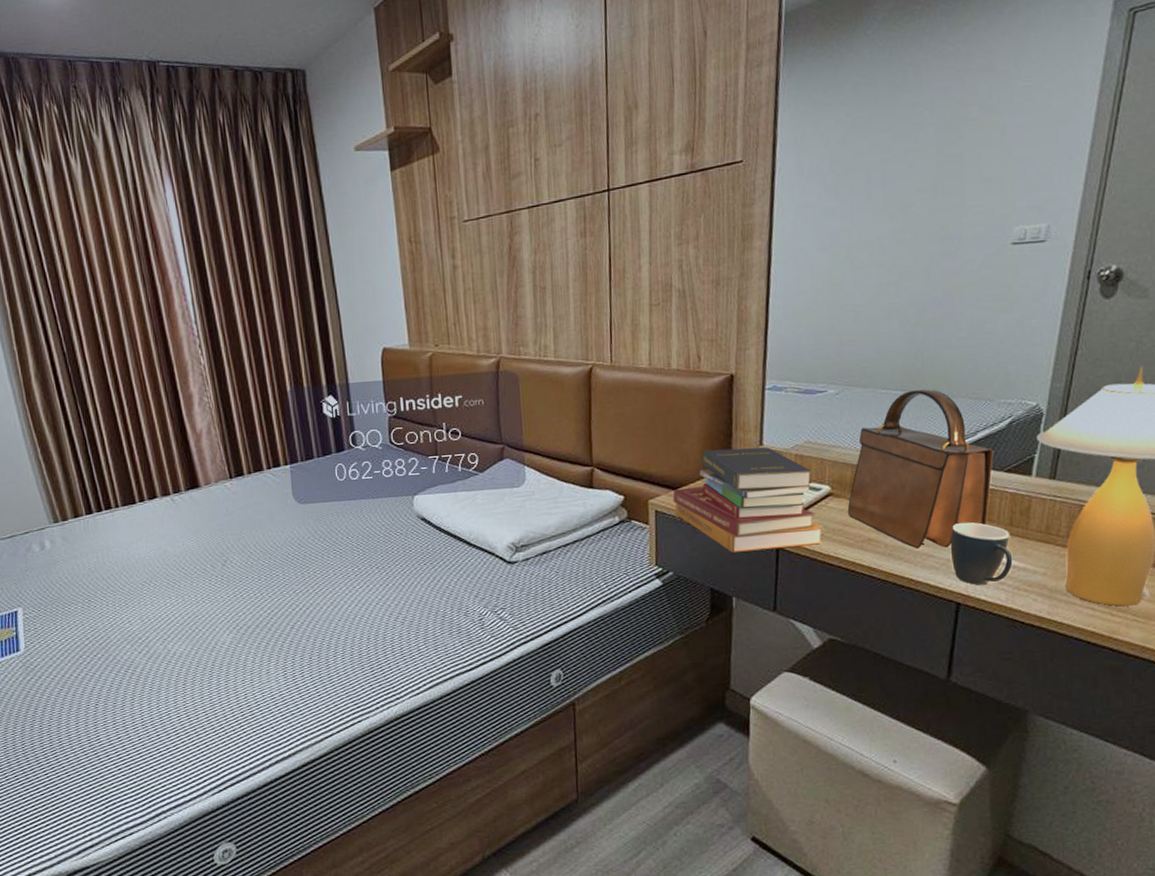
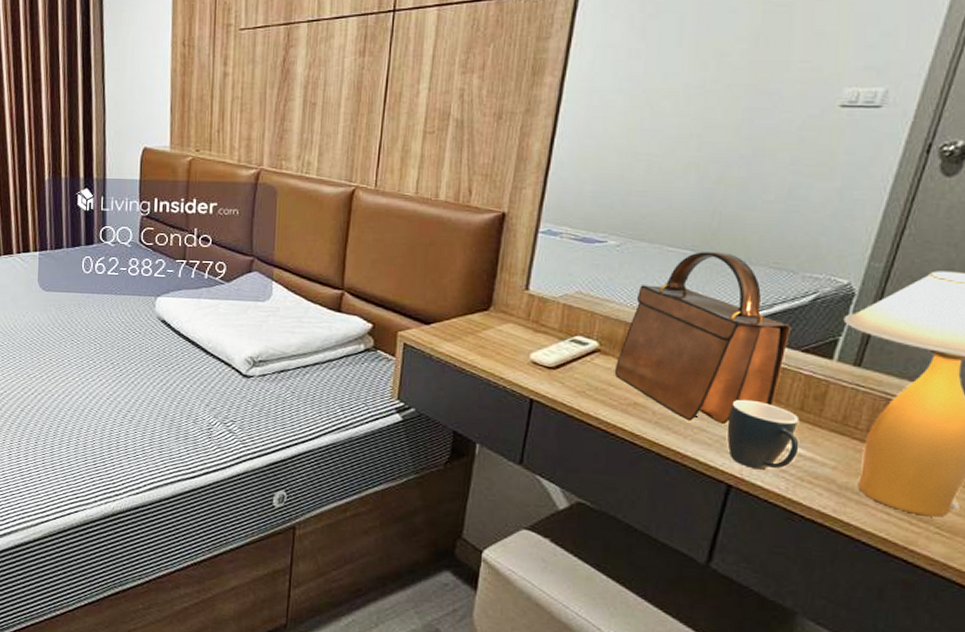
books: present [672,447,823,552] -> none [424,288,584,402]

